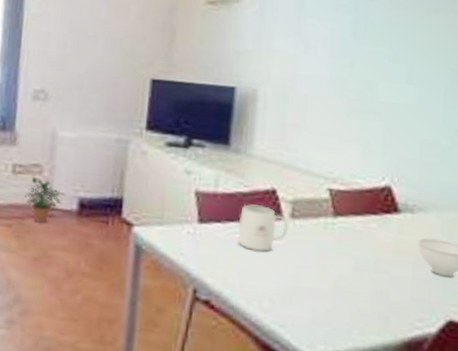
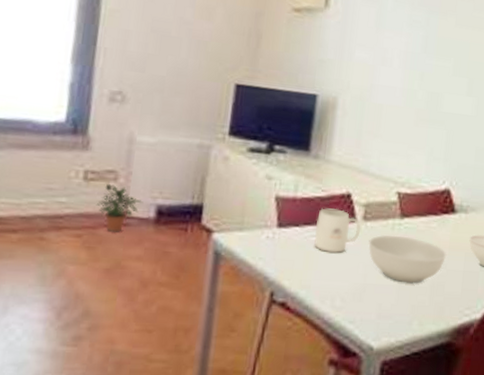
bowl: none [298,234,391,289] -> present [368,235,447,284]

